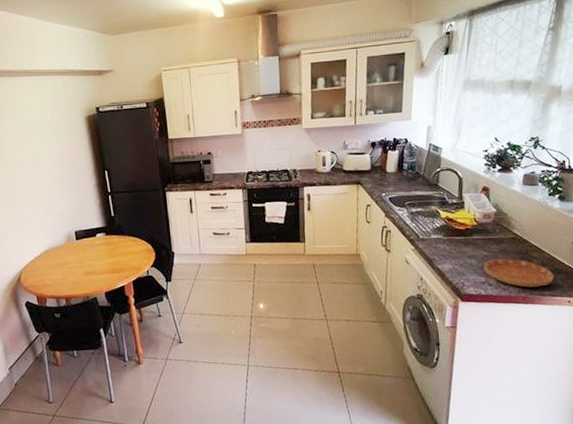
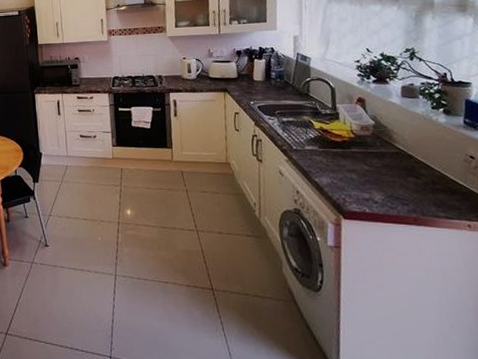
saucer: present [484,258,553,288] -> none [366,174,448,207]

